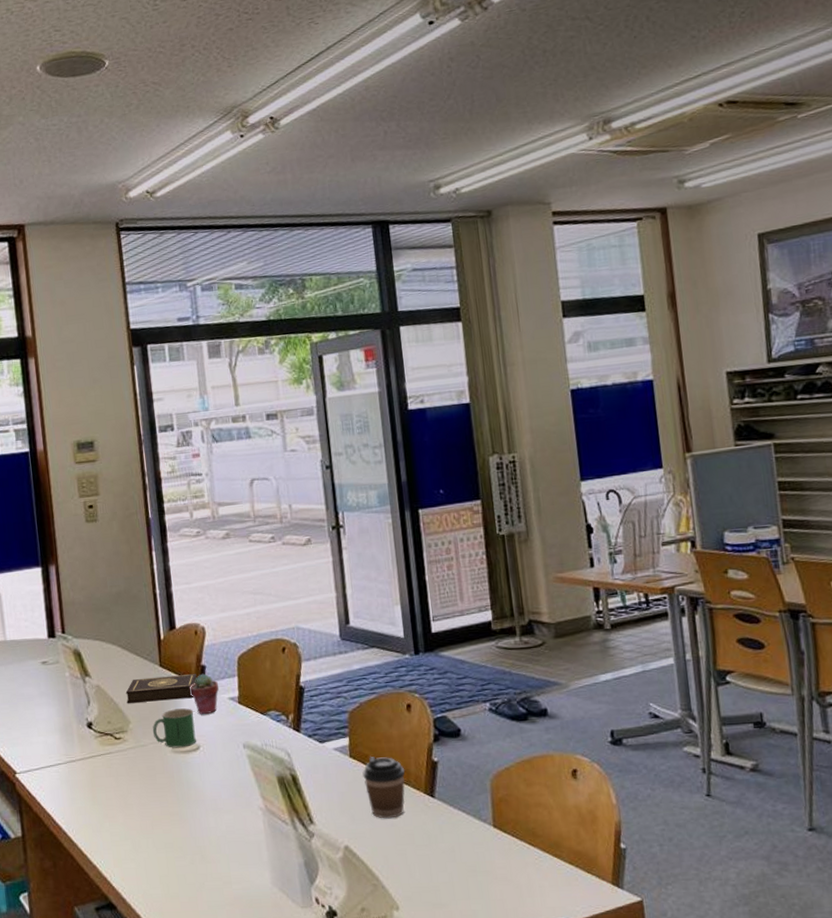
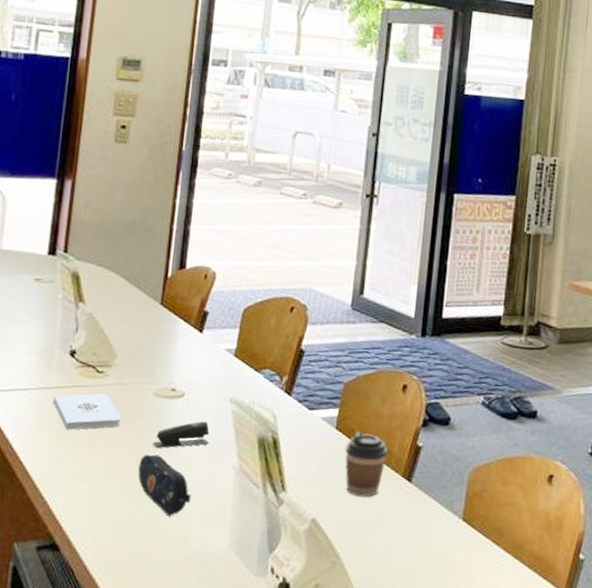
notepad: none [81,758,147,796] -> present [53,393,122,430]
book: present [125,674,197,703] -> none [117,313,197,342]
mug: present [152,708,196,748] -> none [138,351,186,393]
pencil case: none [171,807,227,864] -> present [138,454,191,517]
stapler: none [180,769,232,801] -> present [153,421,209,448]
potted succulent: present [189,673,220,714] -> none [186,319,218,362]

